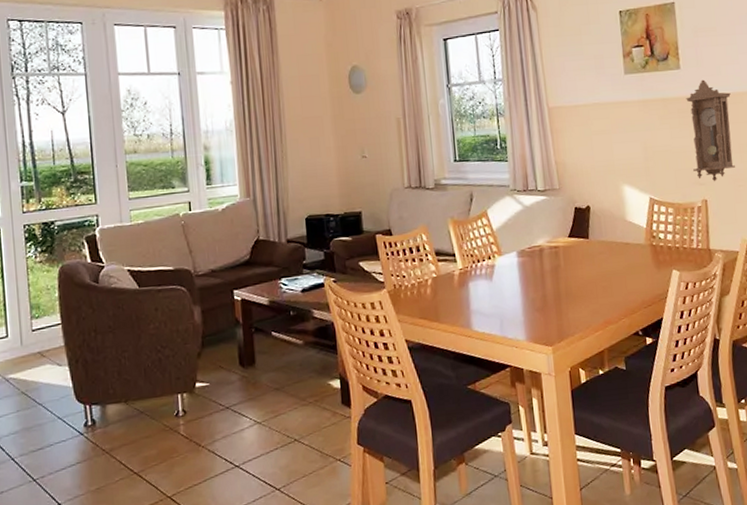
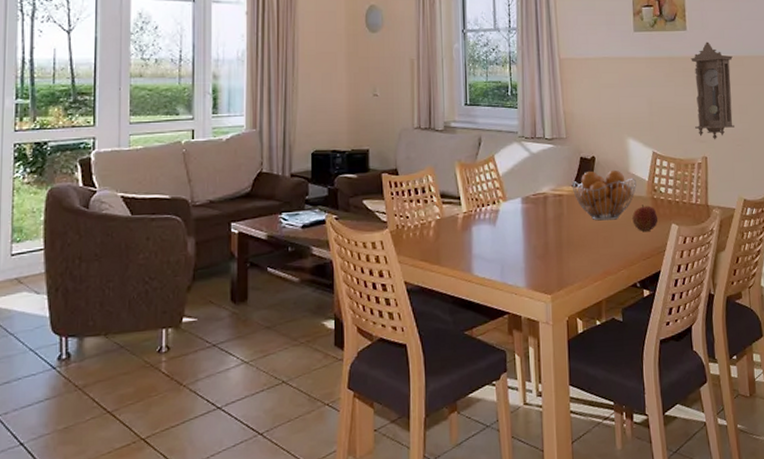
fruit basket: none [567,218,634,271] -> present [571,170,636,221]
apple: none [631,252,659,279] -> present [632,205,659,231]

